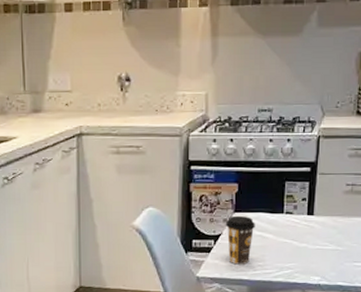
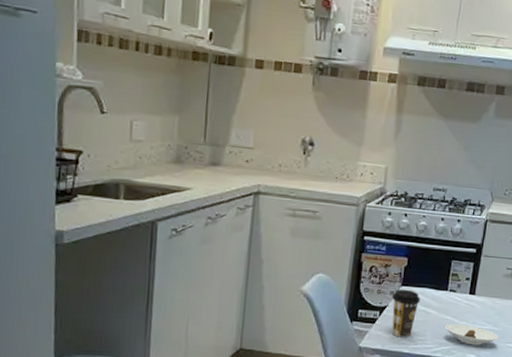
saucer: none [284,246,344,267] -> present [444,324,499,345]

